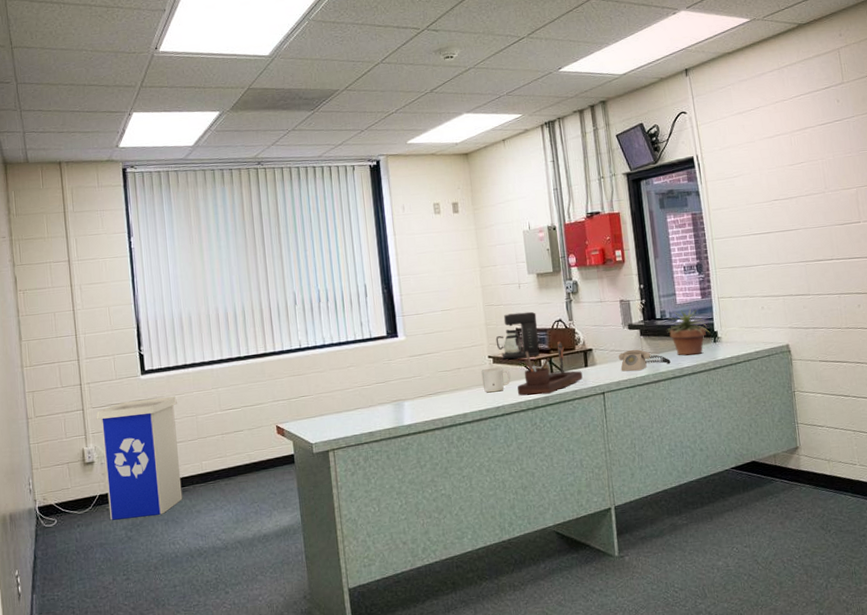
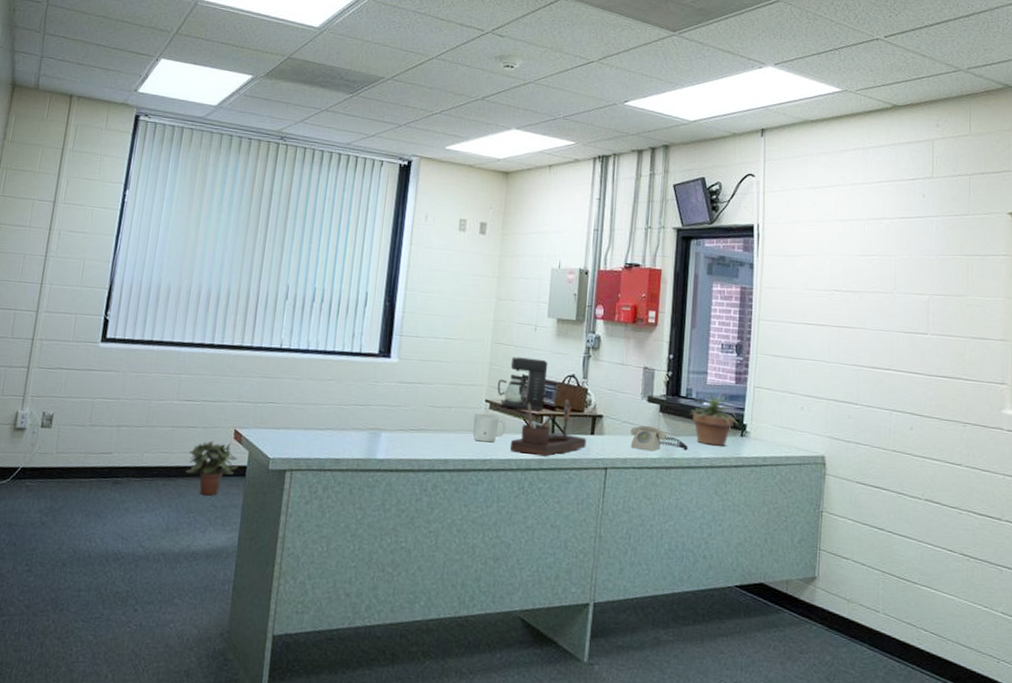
recycling bin: present [96,397,183,520] -> none [27,368,133,504]
potted plant: none [241,437,287,486] -> present [185,441,239,496]

